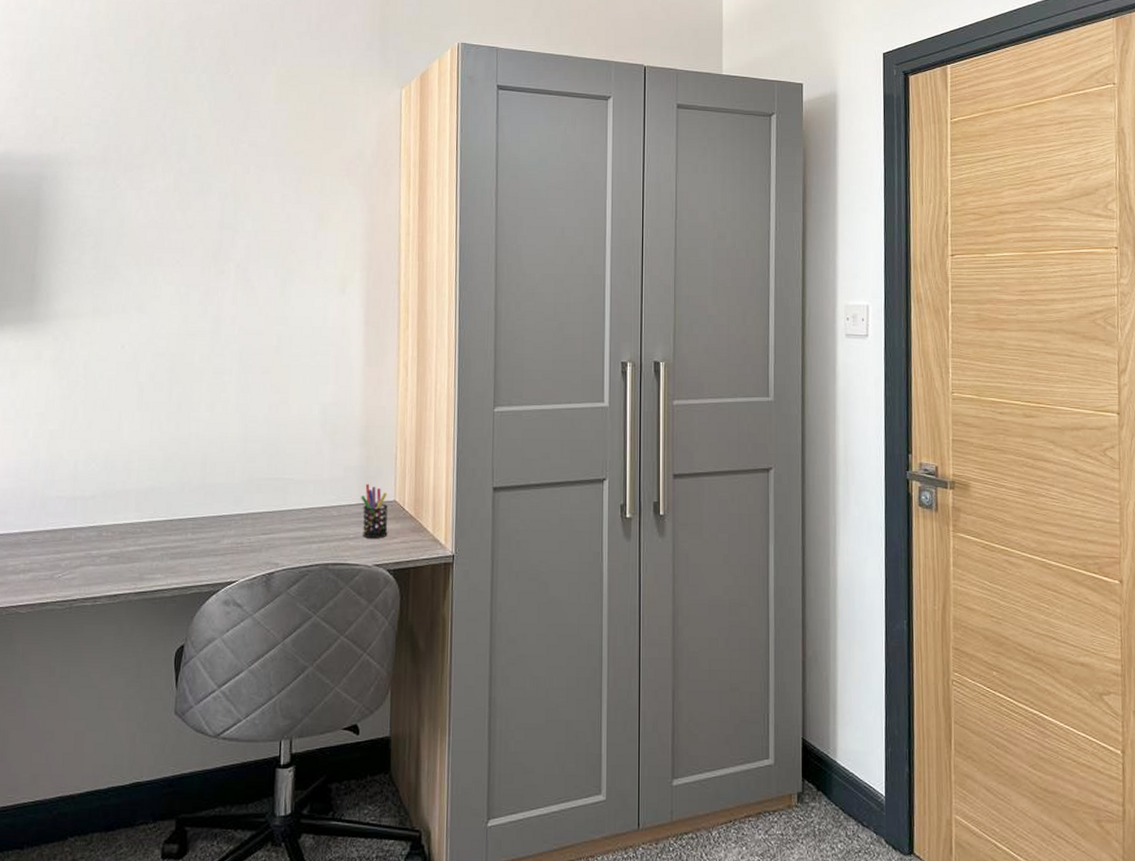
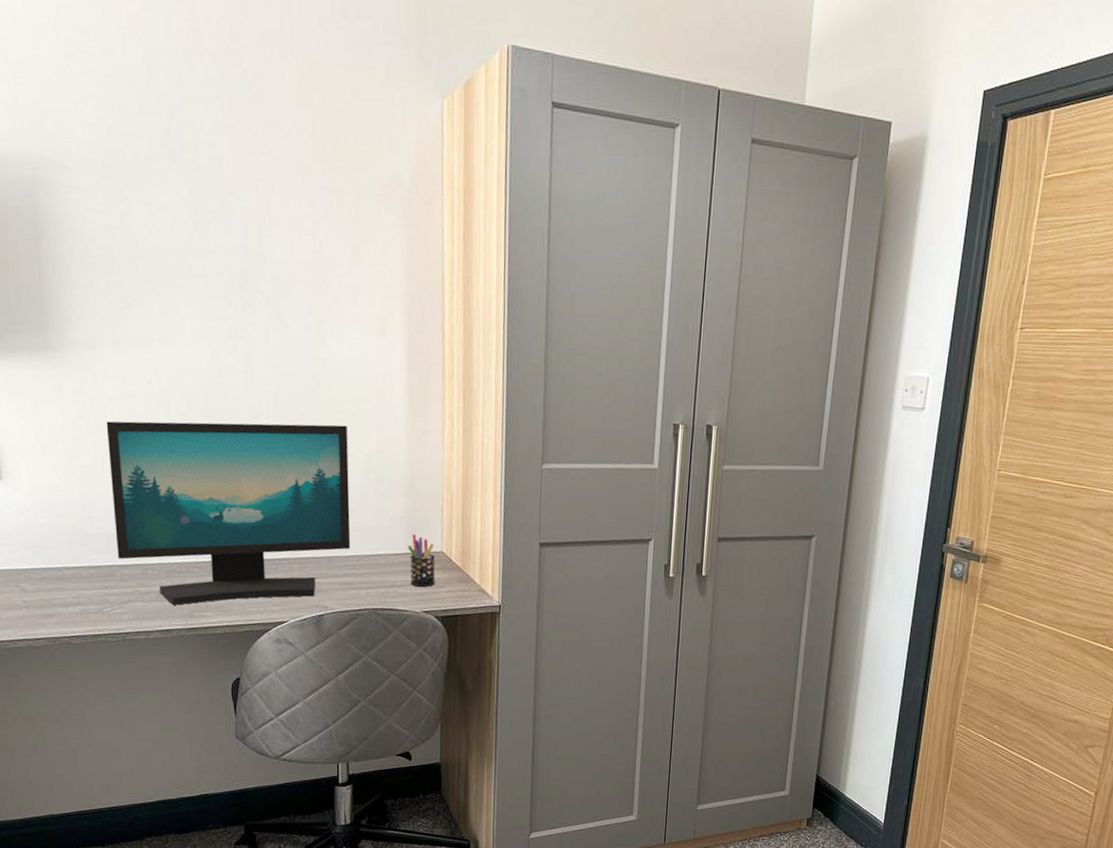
computer monitor: none [74,378,307,568] -> present [106,421,351,605]

